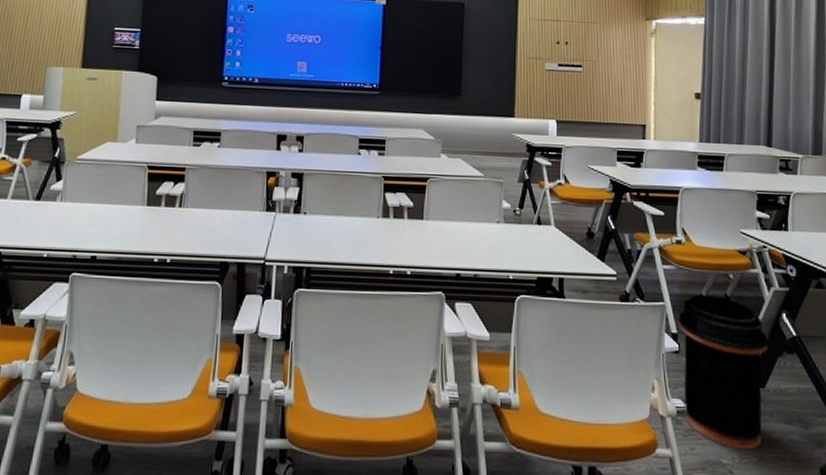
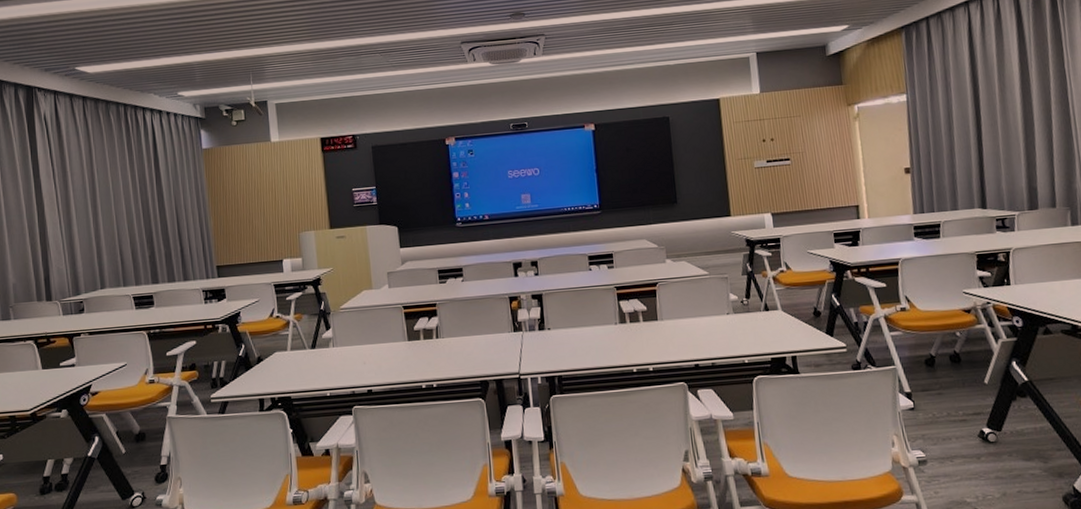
trash can: present [679,294,768,450] -> none [911,353,1003,488]

